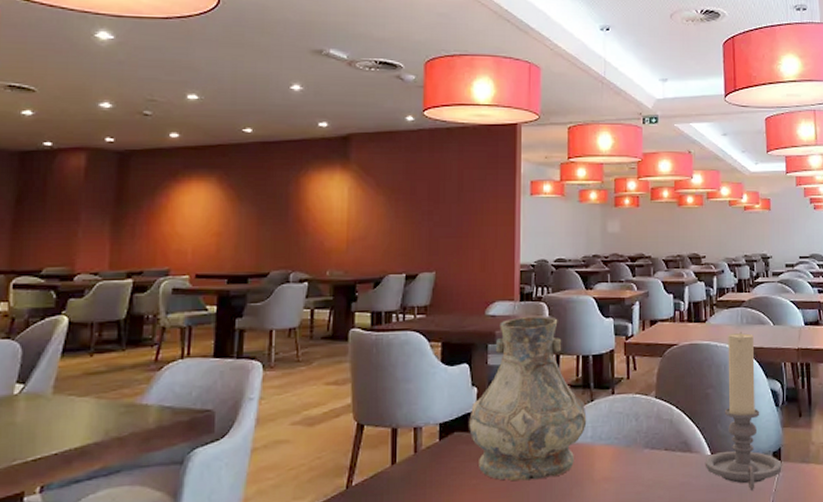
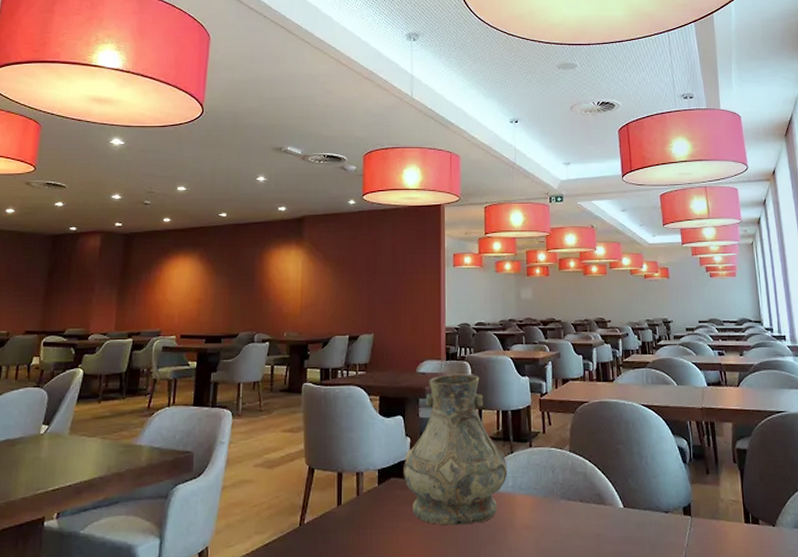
candle holder: present [705,332,782,490] -> none [618,391,693,544]

